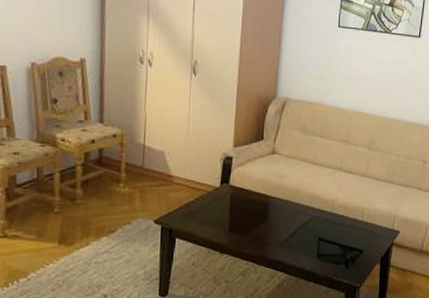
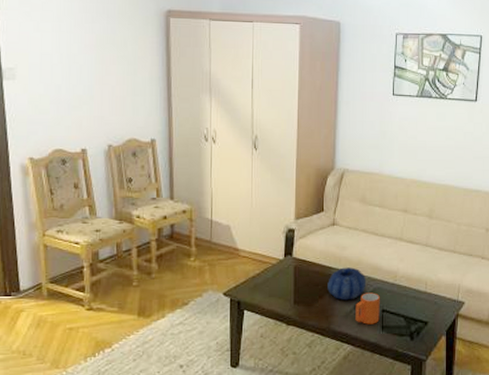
decorative bowl: none [264,196,304,229] -> present [327,267,367,301]
mug: none [291,221,317,253] -> present [355,292,380,325]

